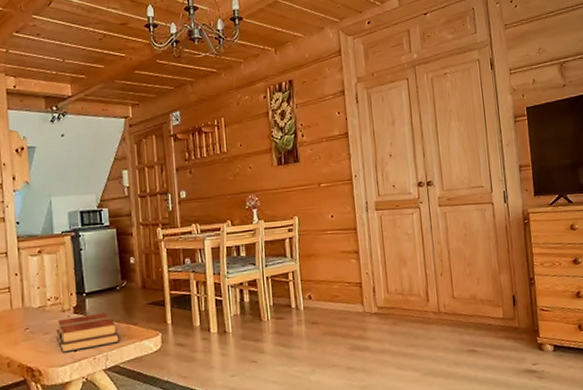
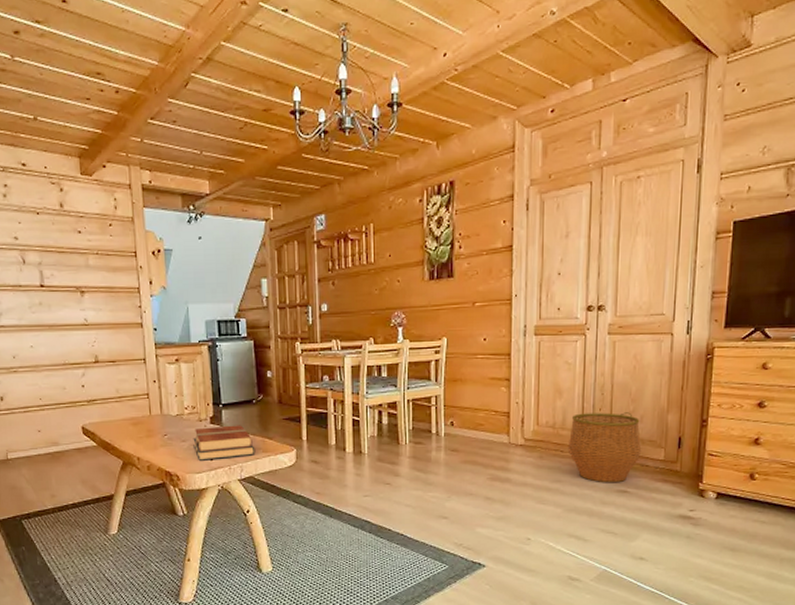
basket: none [417,275,483,345] -> present [567,412,642,483]

